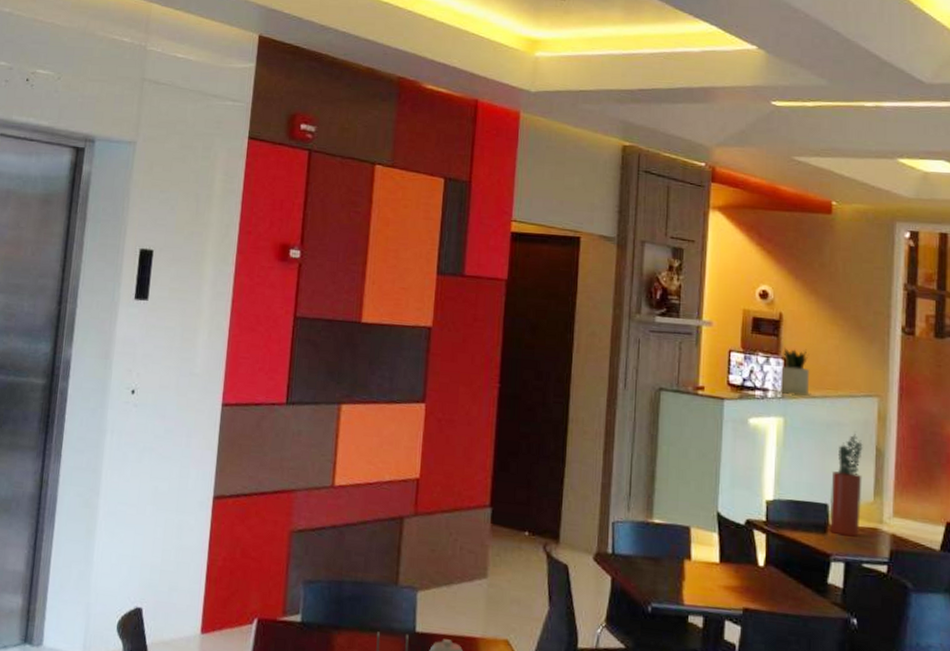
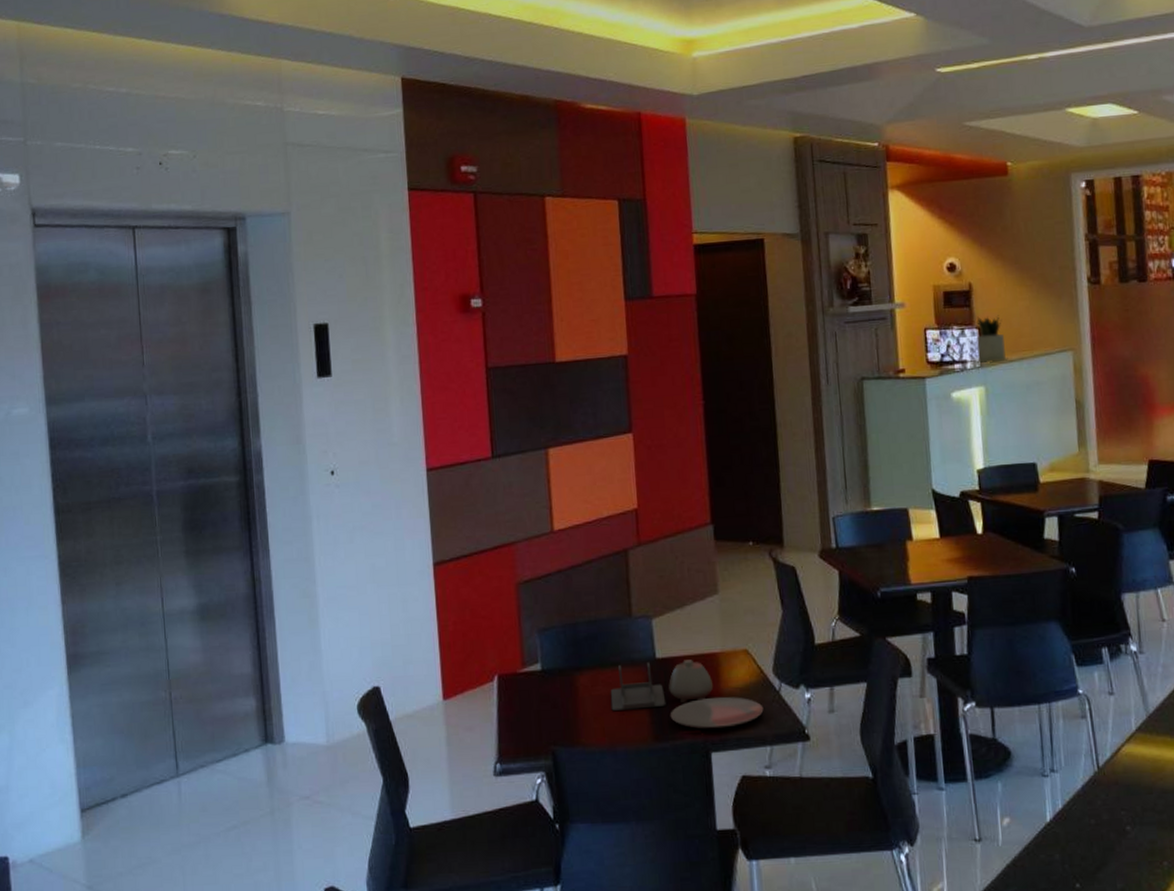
vase: present [829,433,863,538] -> none [1036,389,1069,492]

